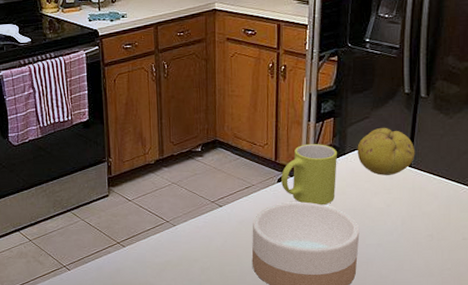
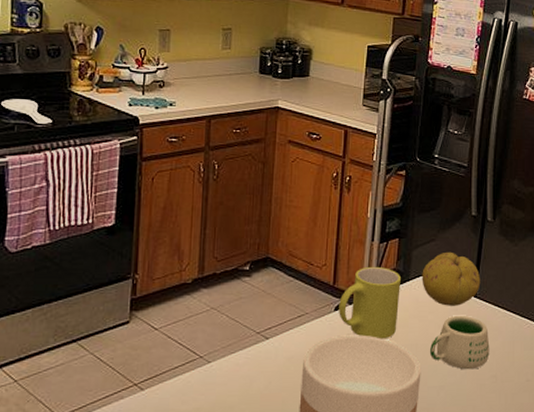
mug: none [366,183,426,230] -> present [429,315,490,370]

